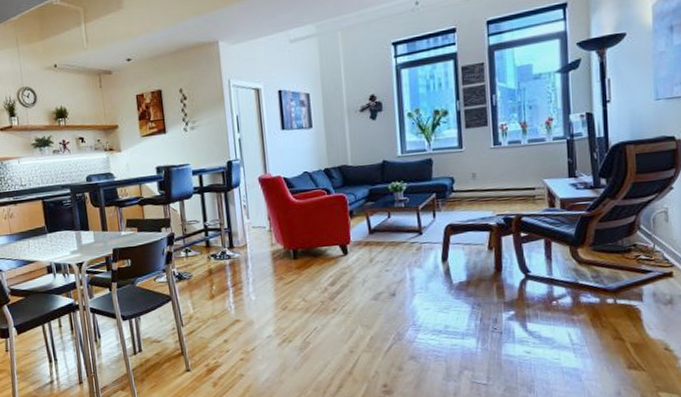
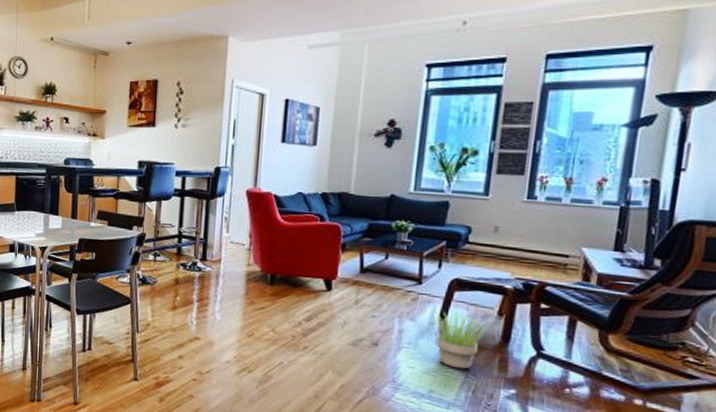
potted plant: none [435,253,484,303] -> present [431,312,490,370]

